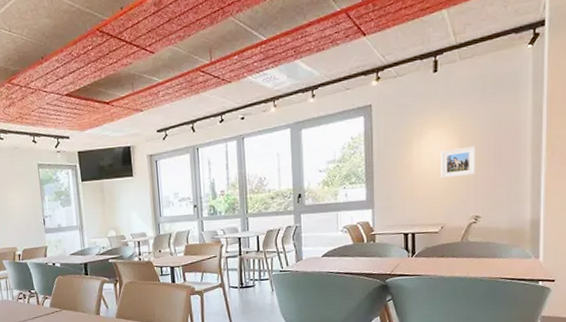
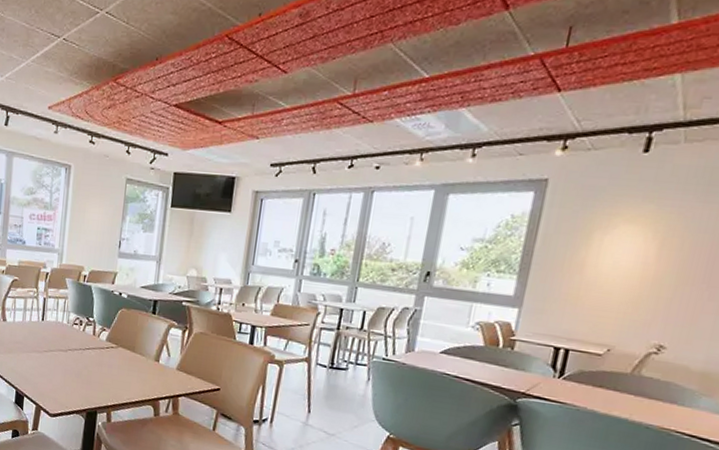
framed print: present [440,146,476,179] -> none [622,254,680,293]

